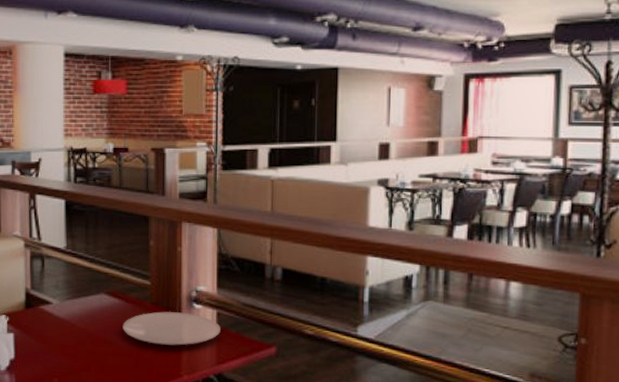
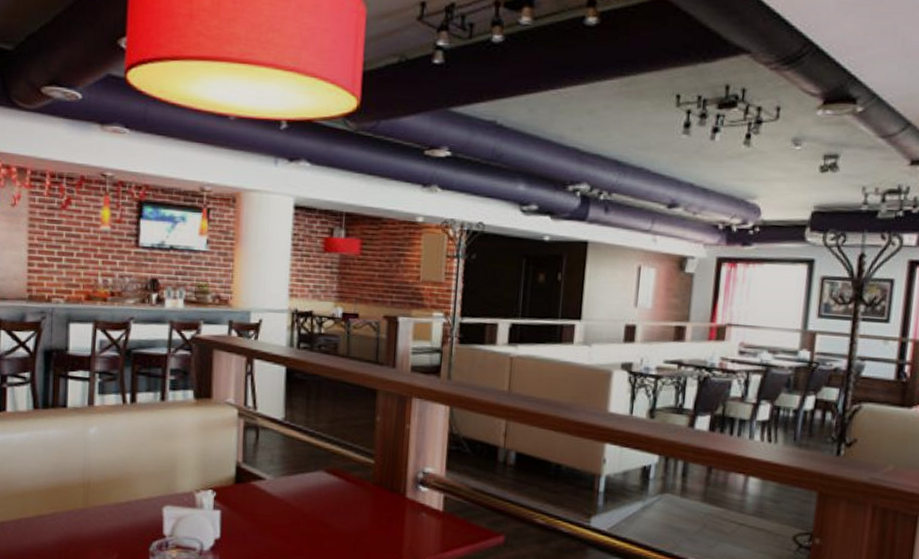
plate: present [122,312,220,346] -> none [341,493,447,531]

